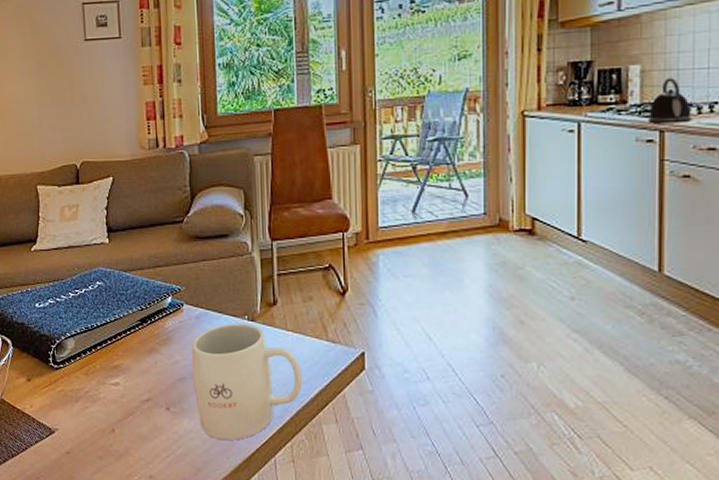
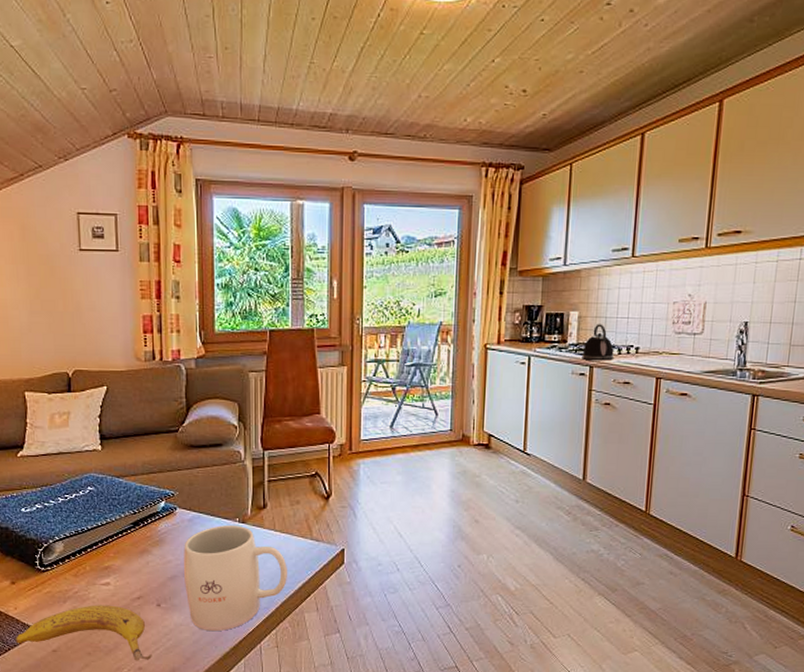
fruit: none [31,406,163,469] -> present [15,605,152,661]

